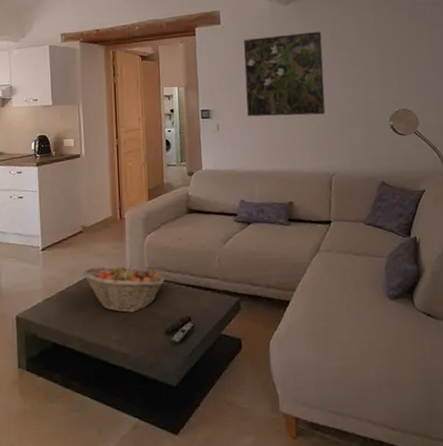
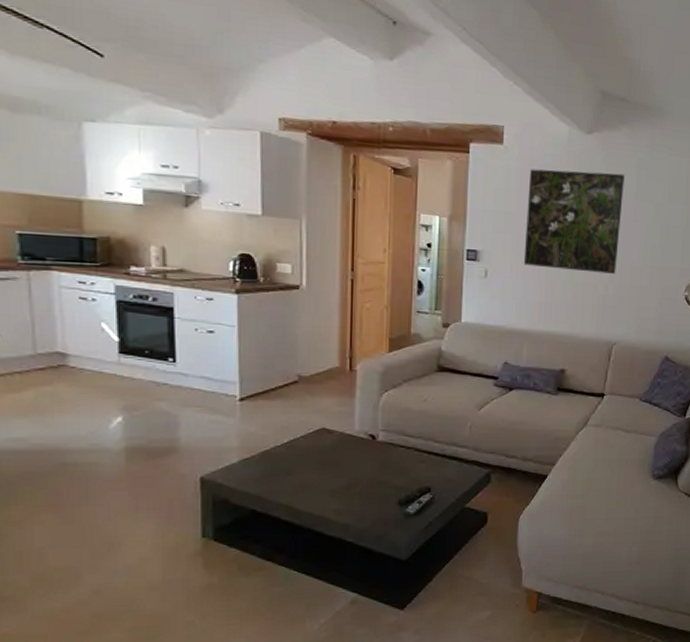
fruit basket: present [82,265,165,313] -> none [295,426,403,480]

